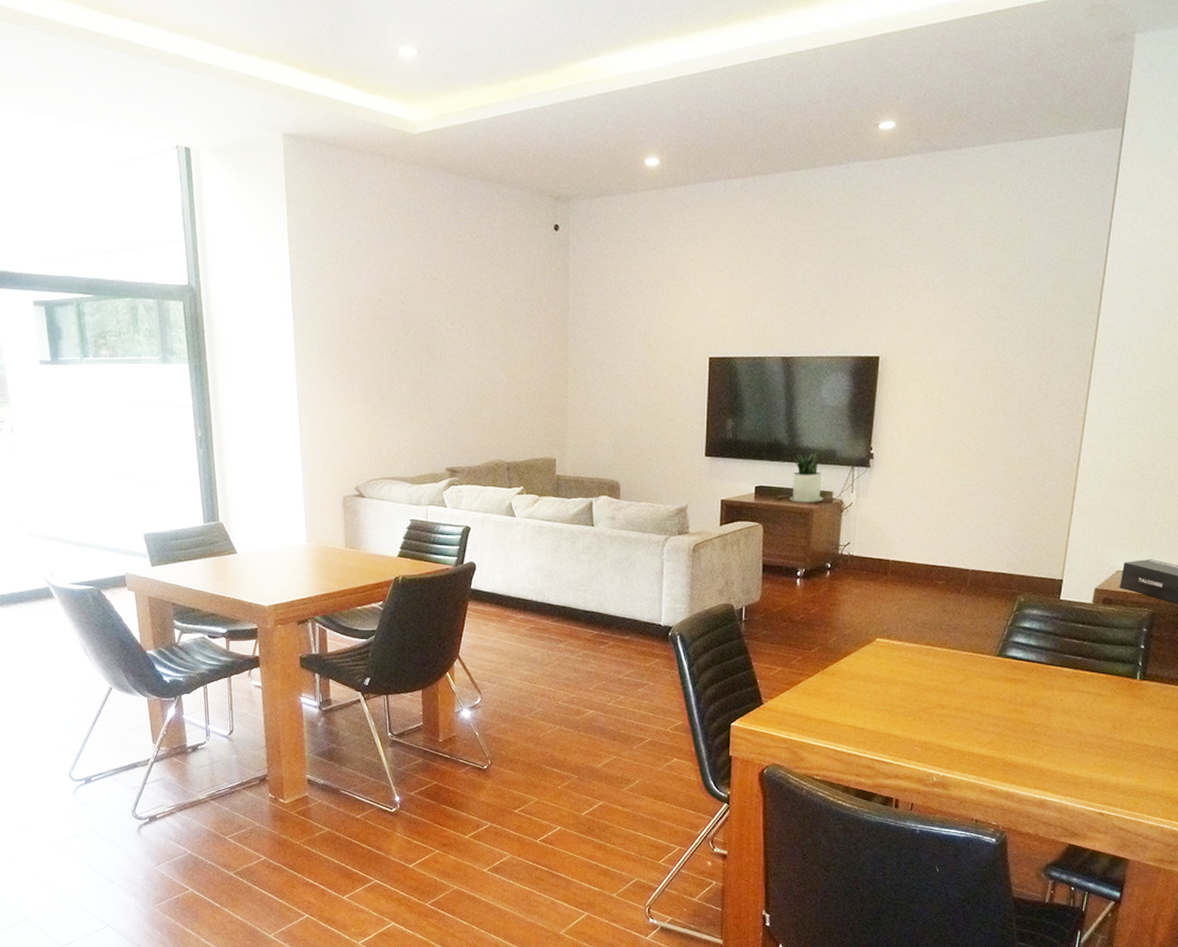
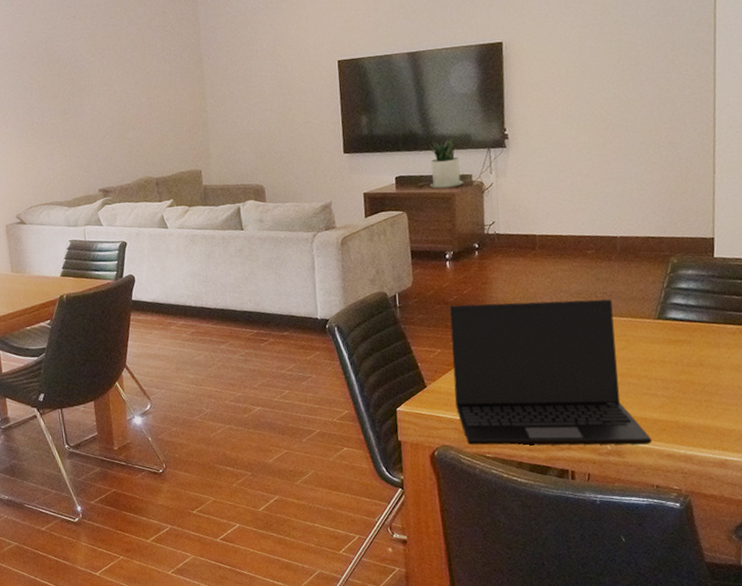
laptop: none [790,624,977,779] -> present [449,299,652,446]

